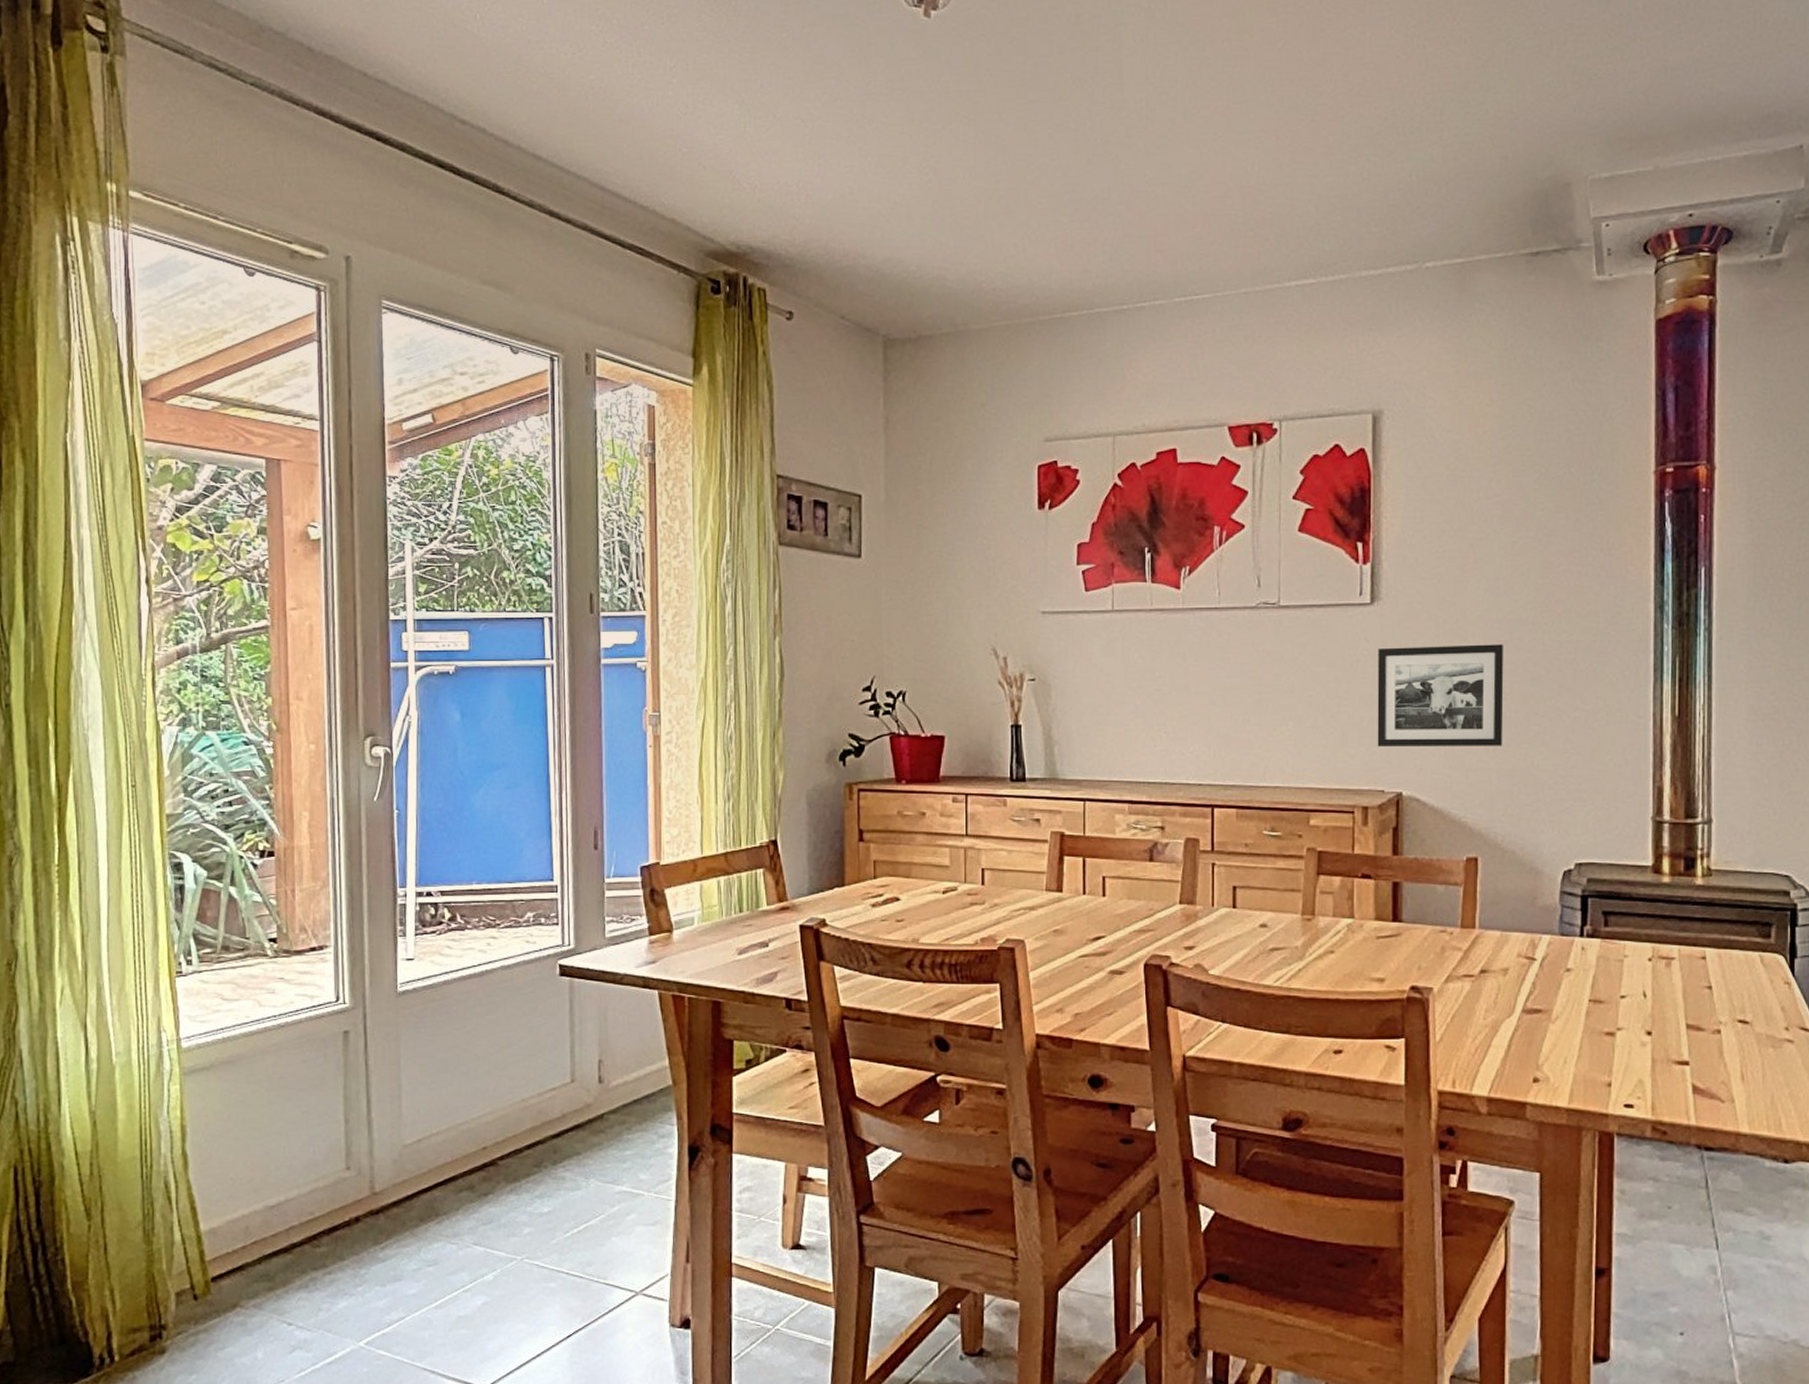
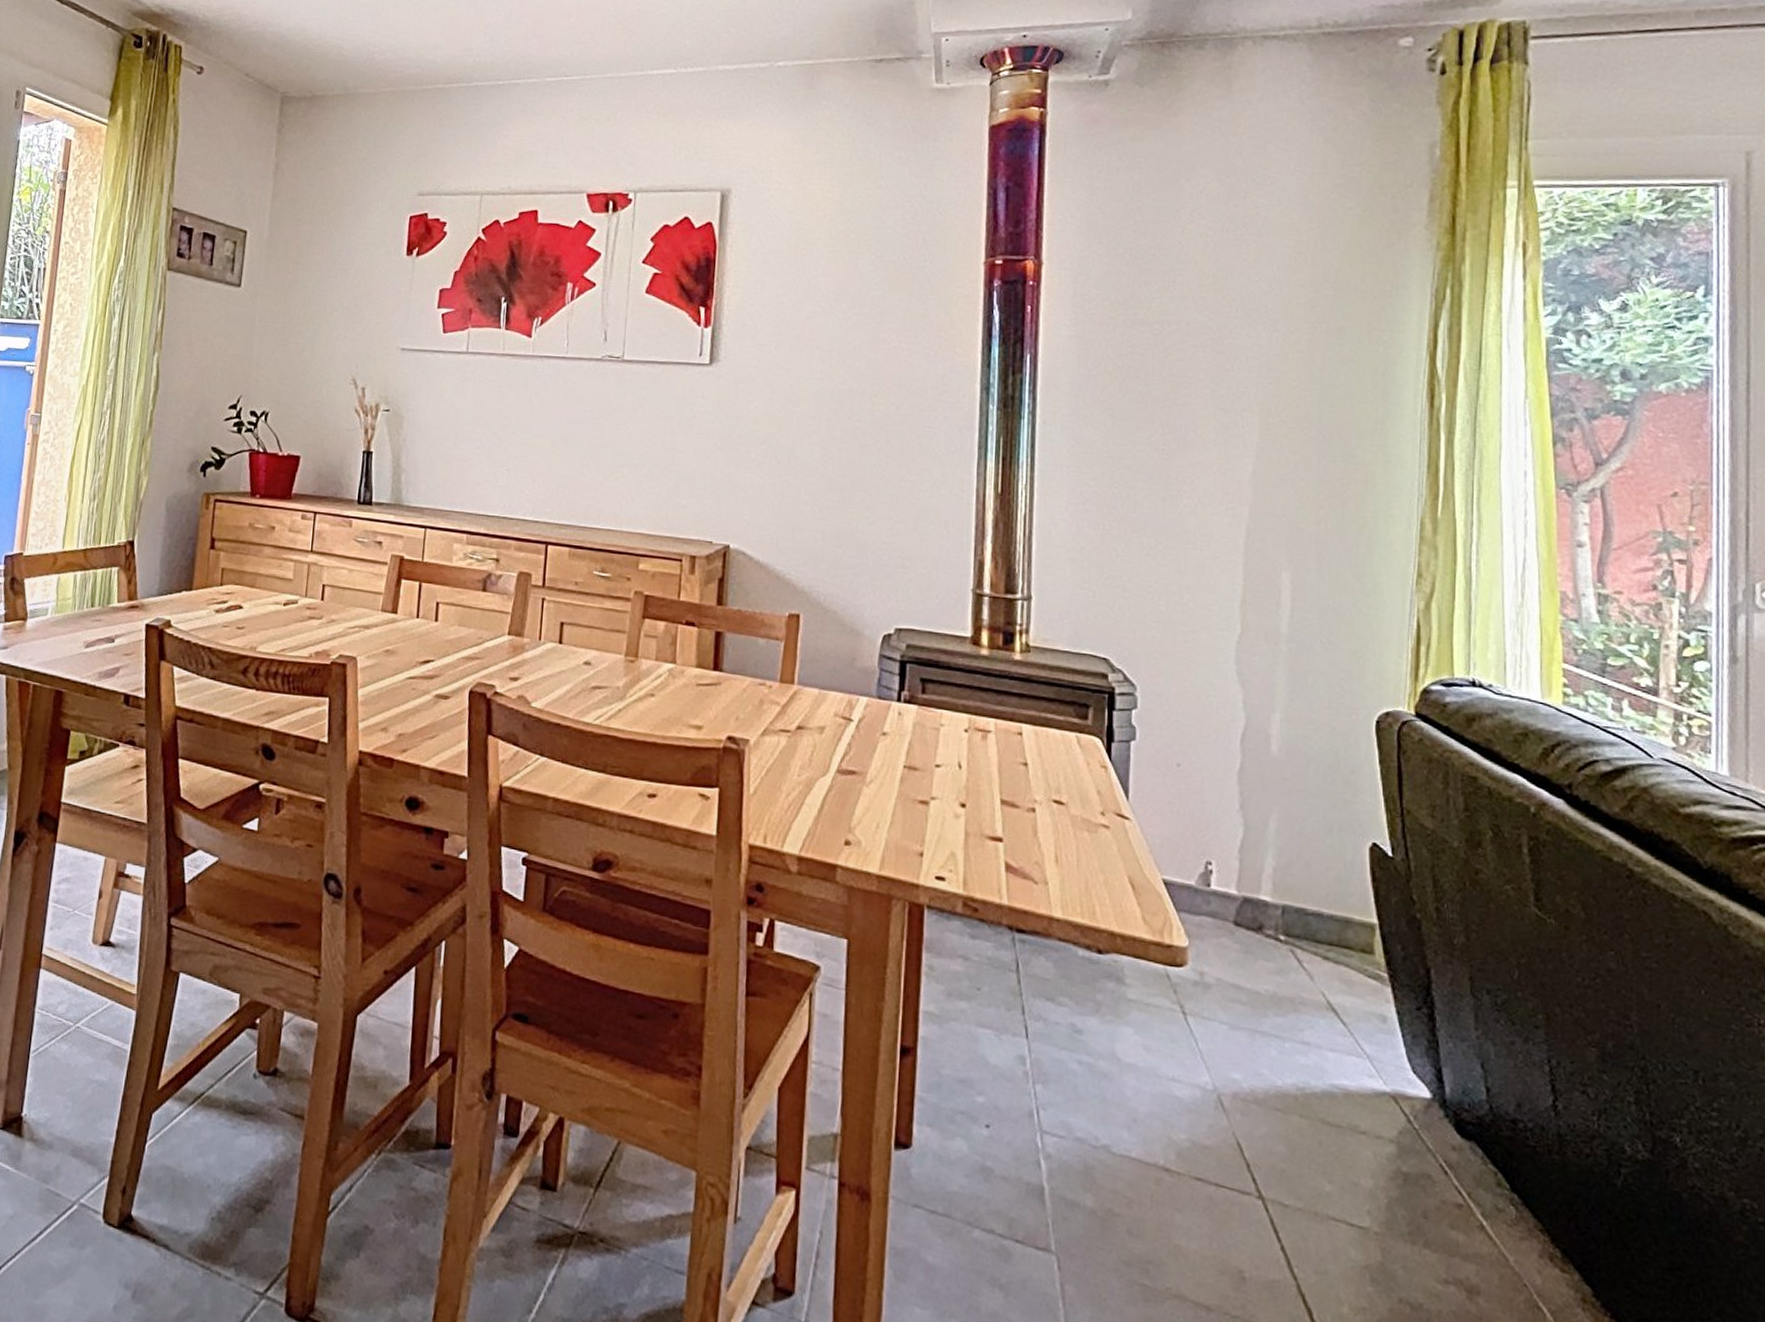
picture frame: present [1377,644,1504,748] -> none [708,406,834,509]

